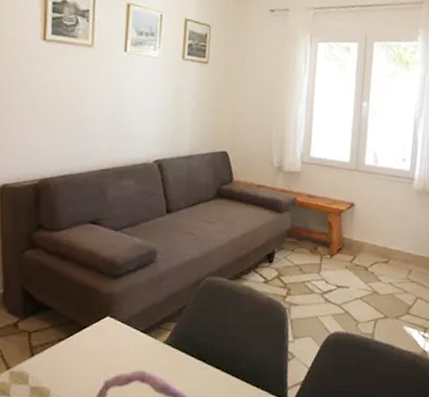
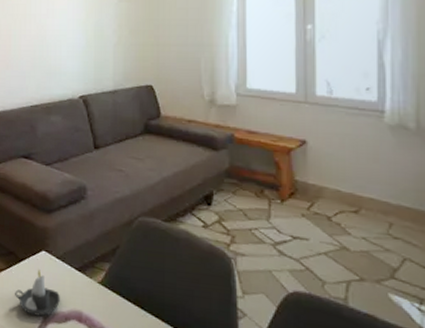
candle: none [75,335,123,382] -> present [15,269,60,317]

